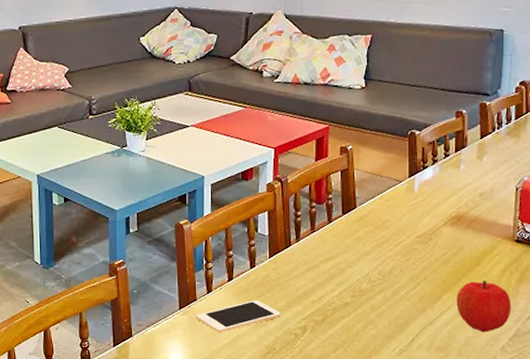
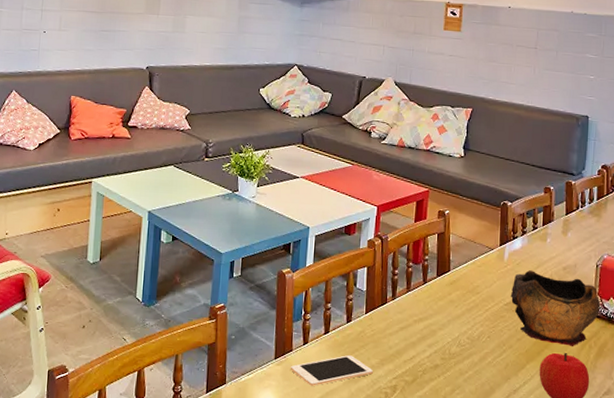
decorative bowl: none [422,200,522,273] -> present [510,270,601,346]

